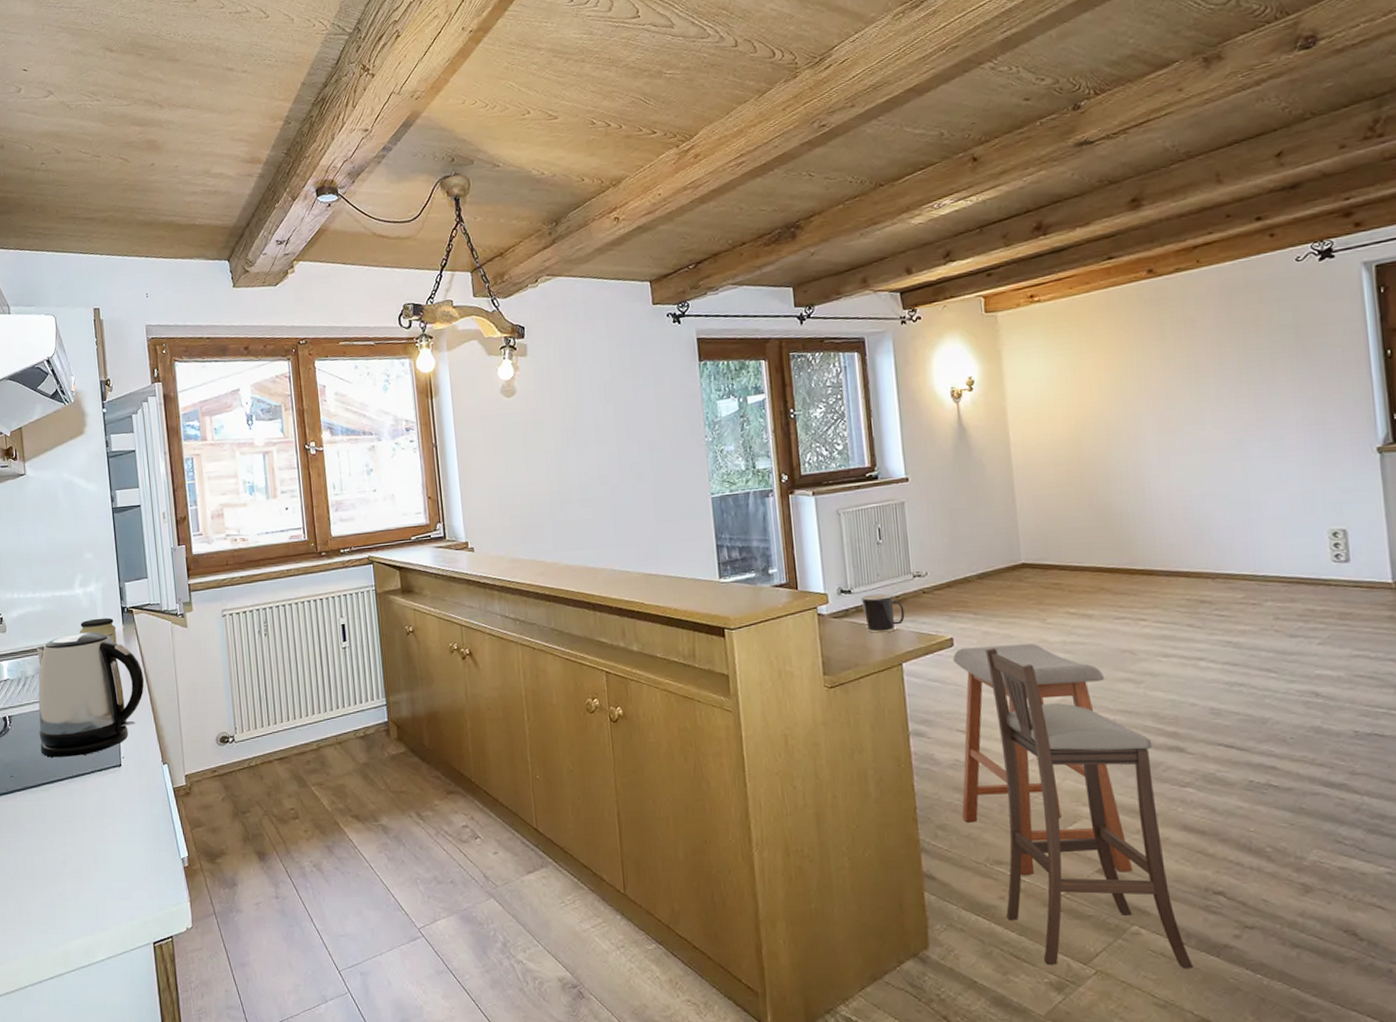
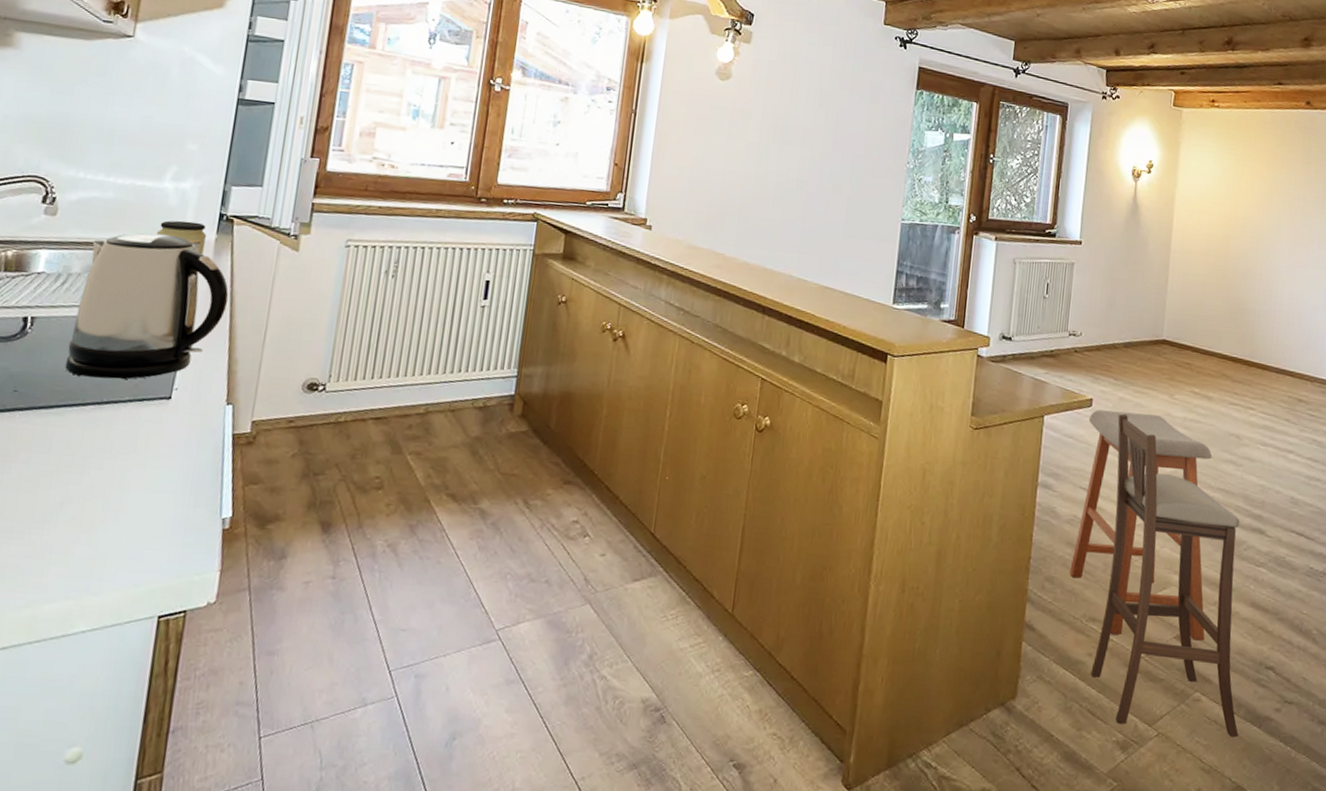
mug: present [860,593,905,634] -> none [1018,344,1056,385]

